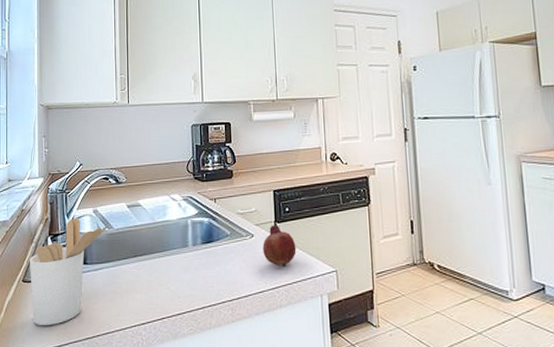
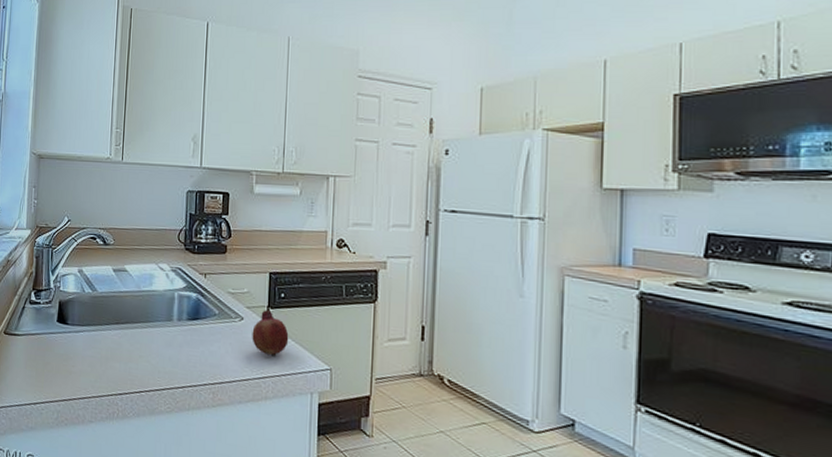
utensil holder: present [29,217,110,326] -> none [11,275,94,382]

